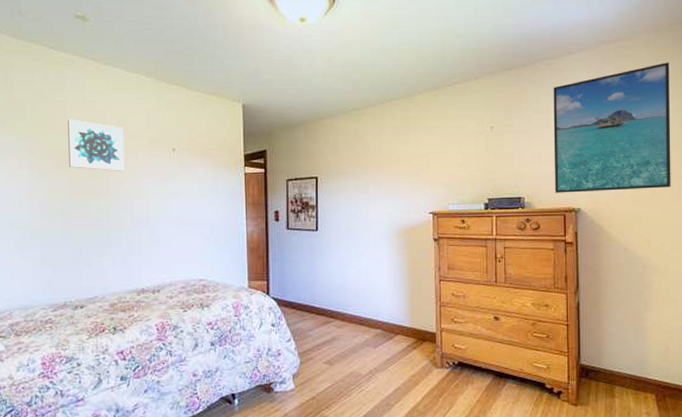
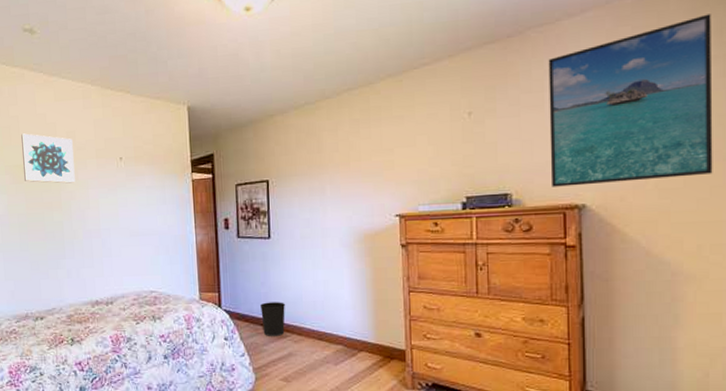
wastebasket: none [306,290,331,323] -> present [259,302,286,337]

